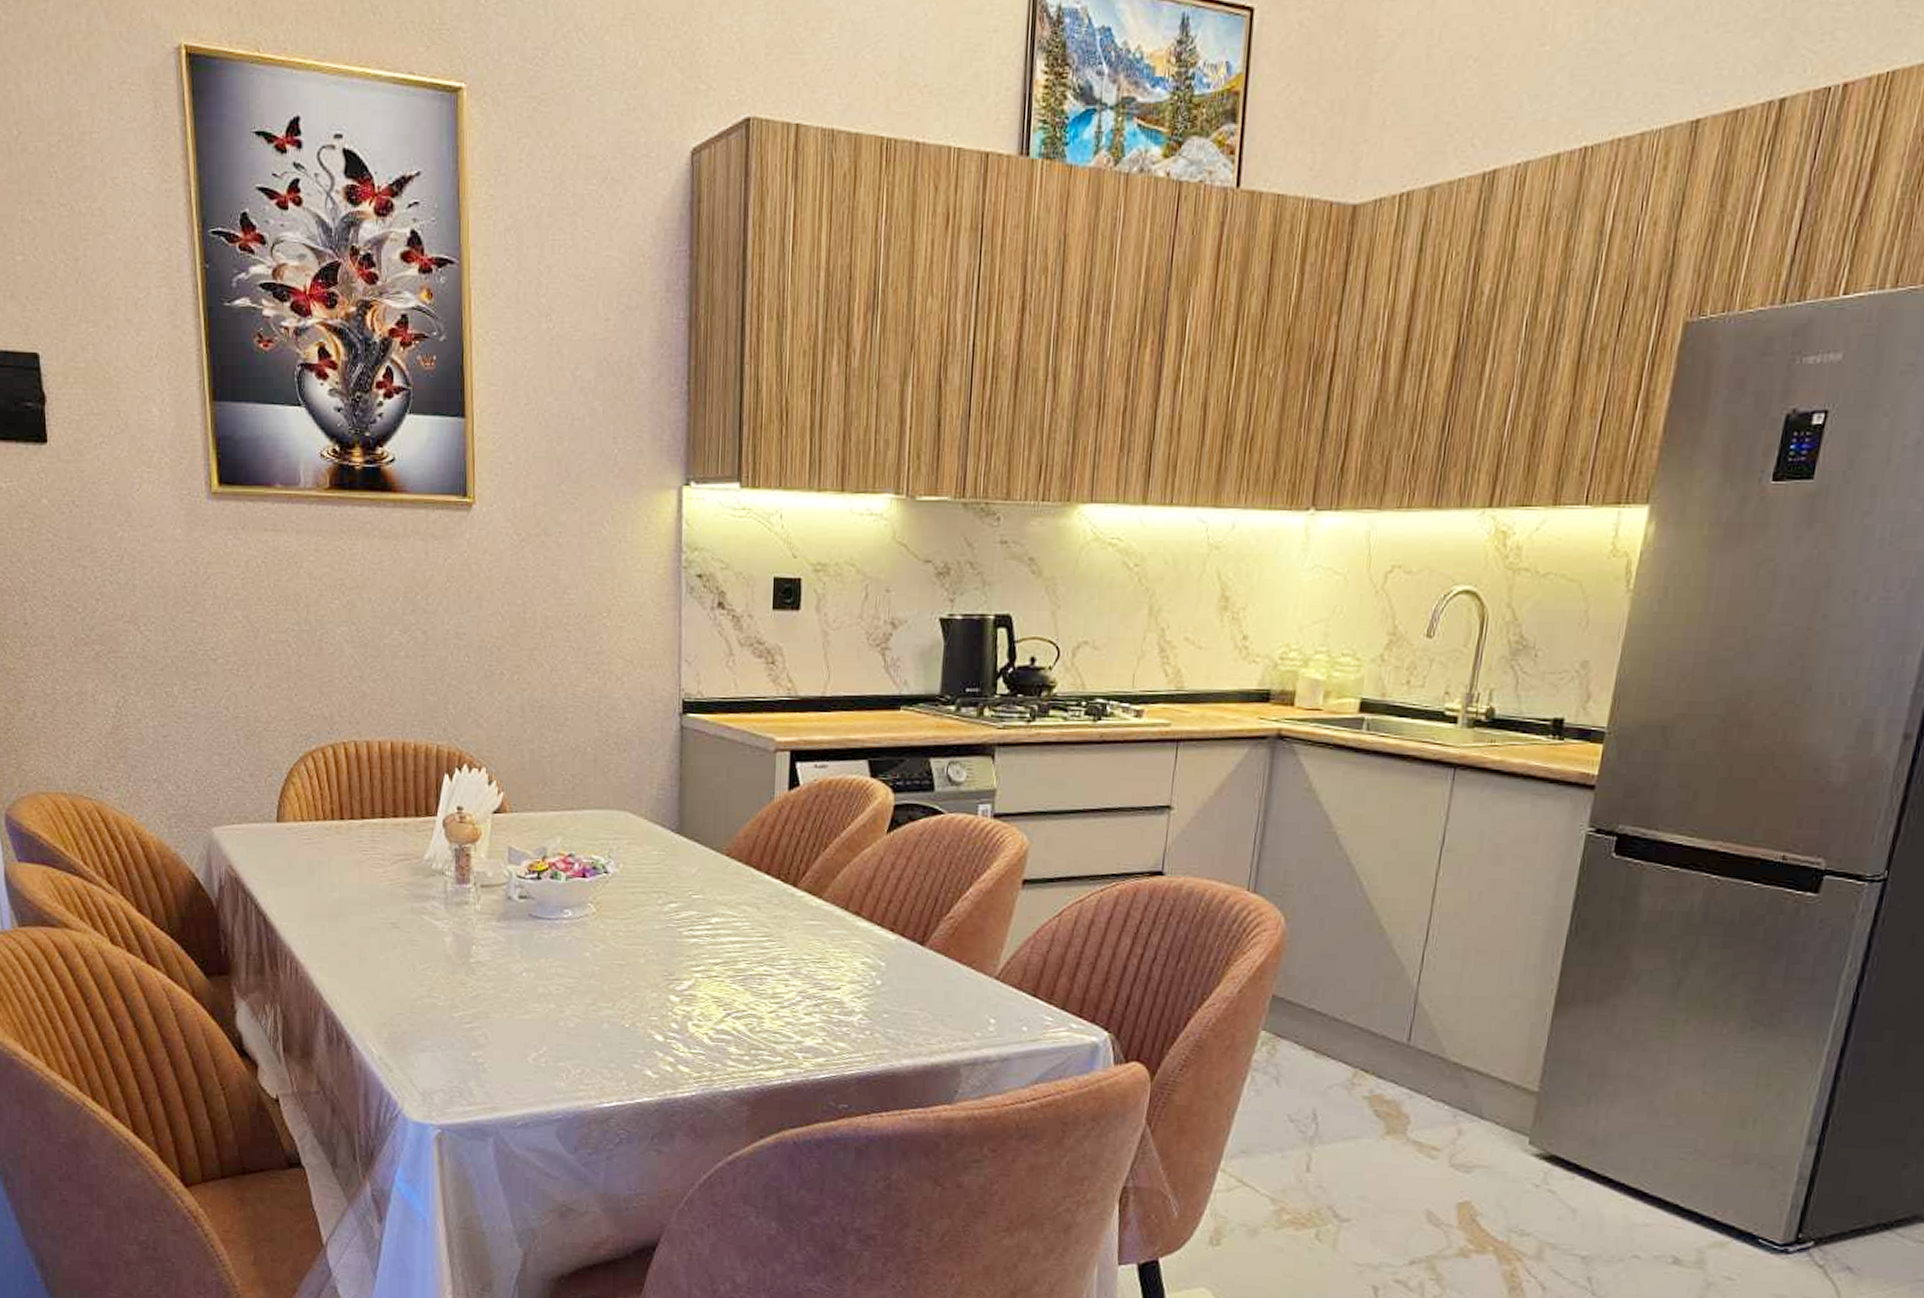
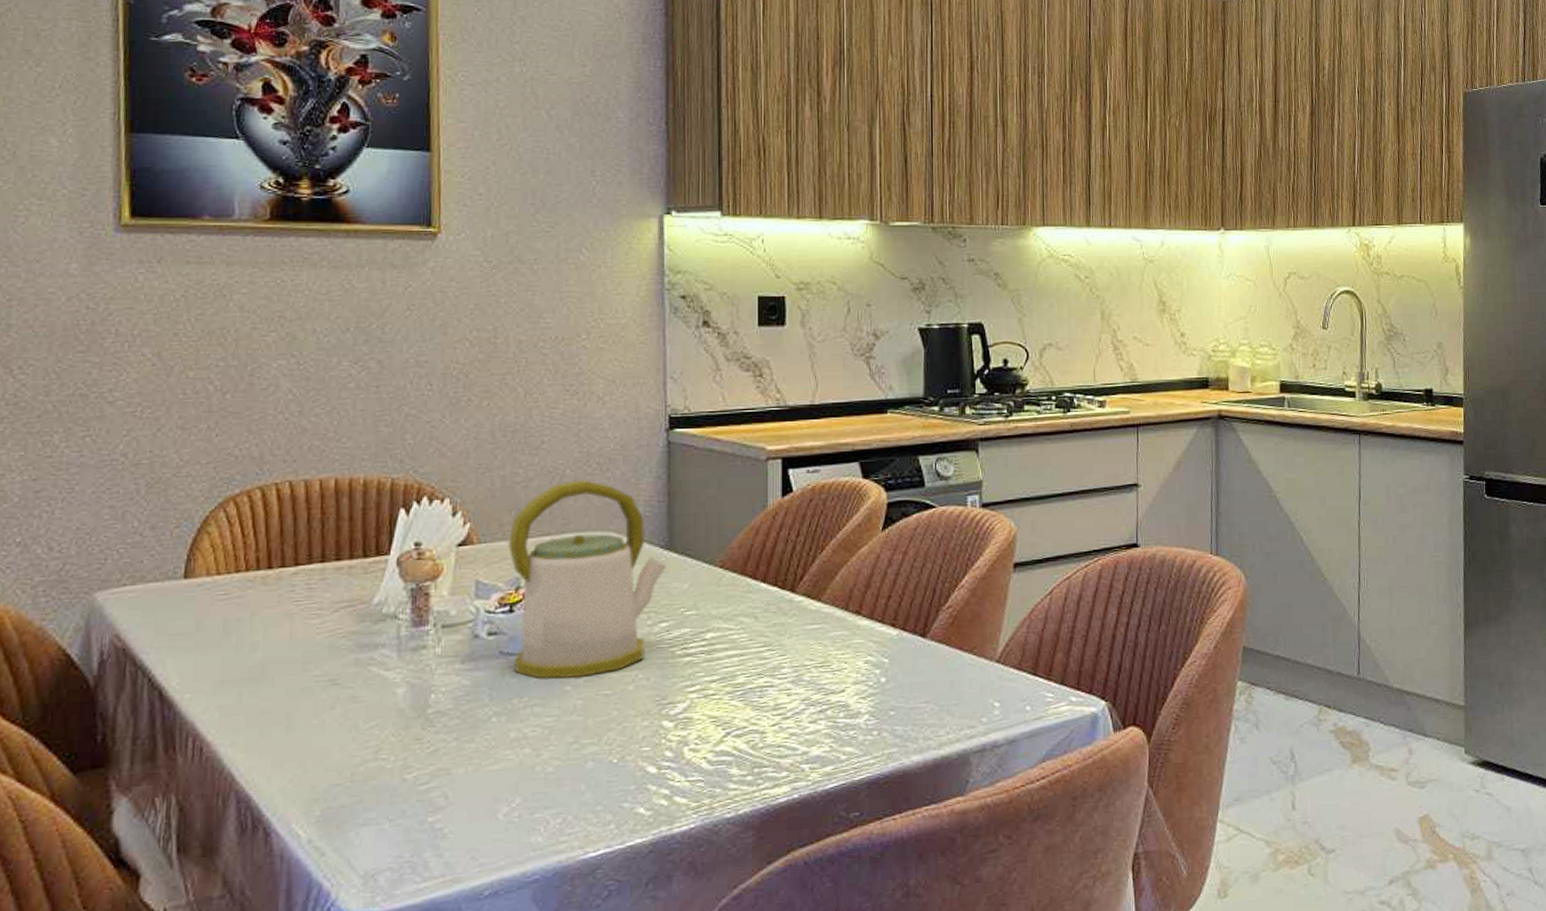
kettle: none [536,758,677,946] -> present [508,479,666,680]

